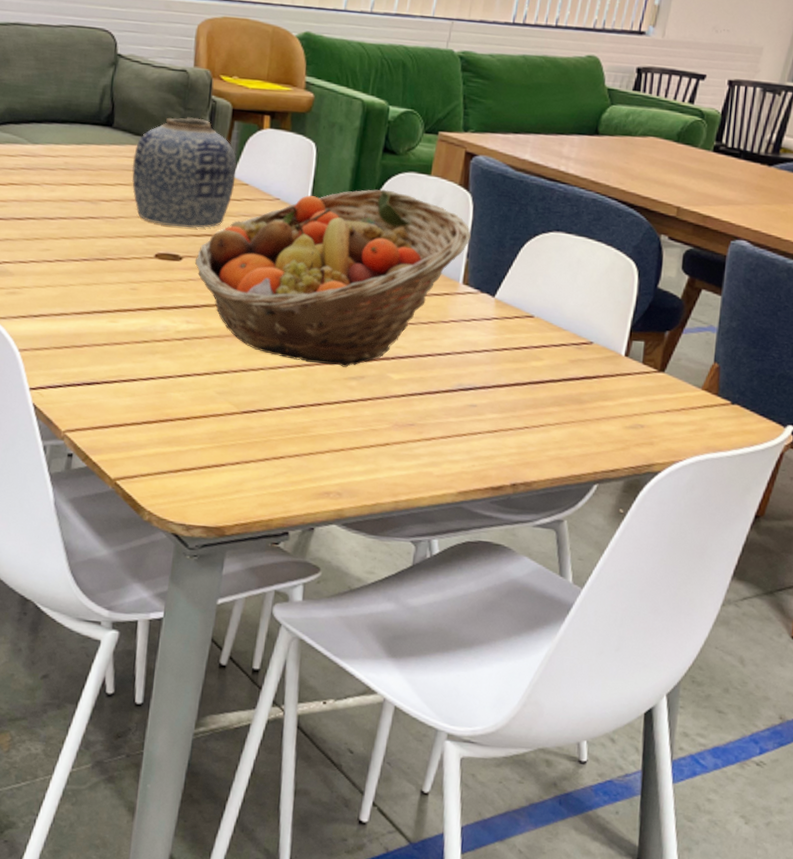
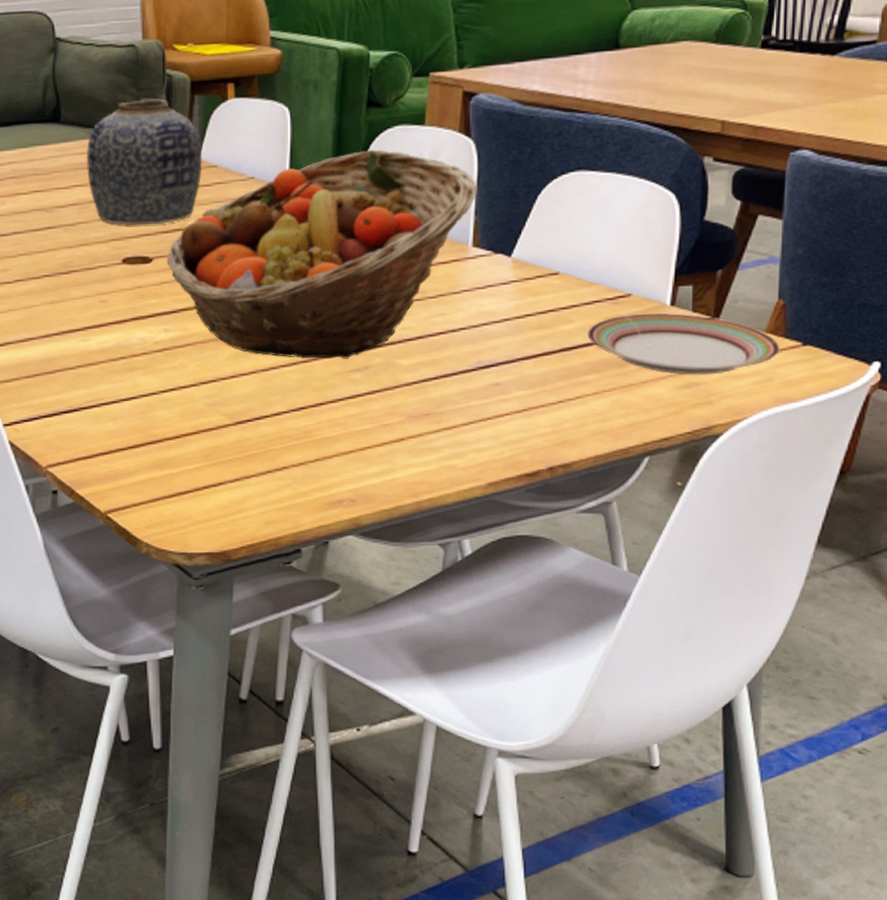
plate: none [553,359,713,420] -> present [587,313,780,375]

